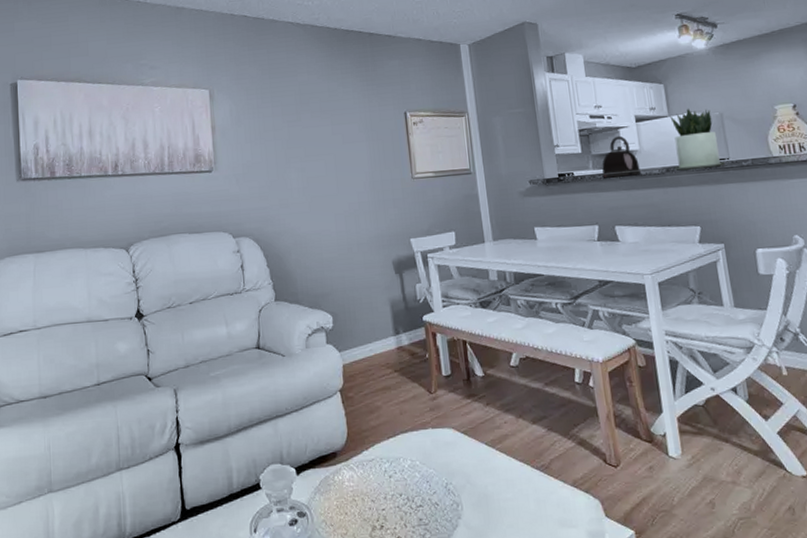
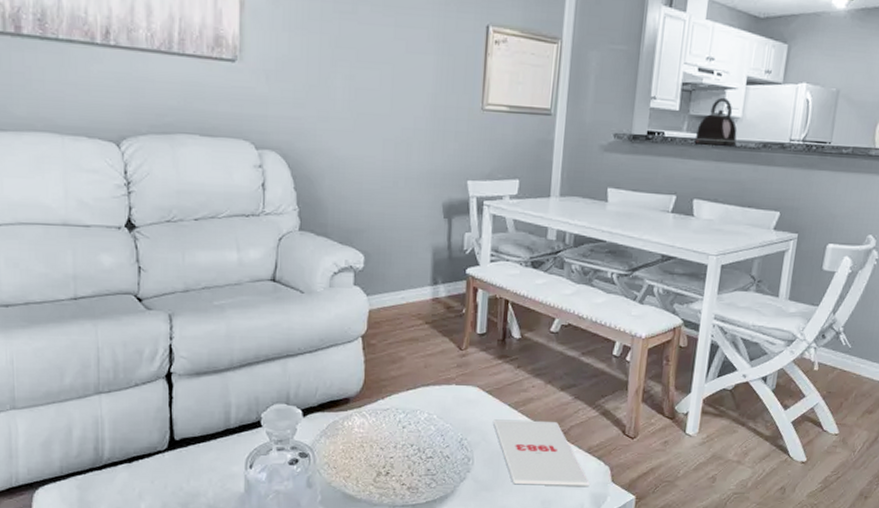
magazine: none [473,456,585,529] -> present [492,419,591,486]
planter: present [670,108,726,172] -> none [772,77,828,151]

